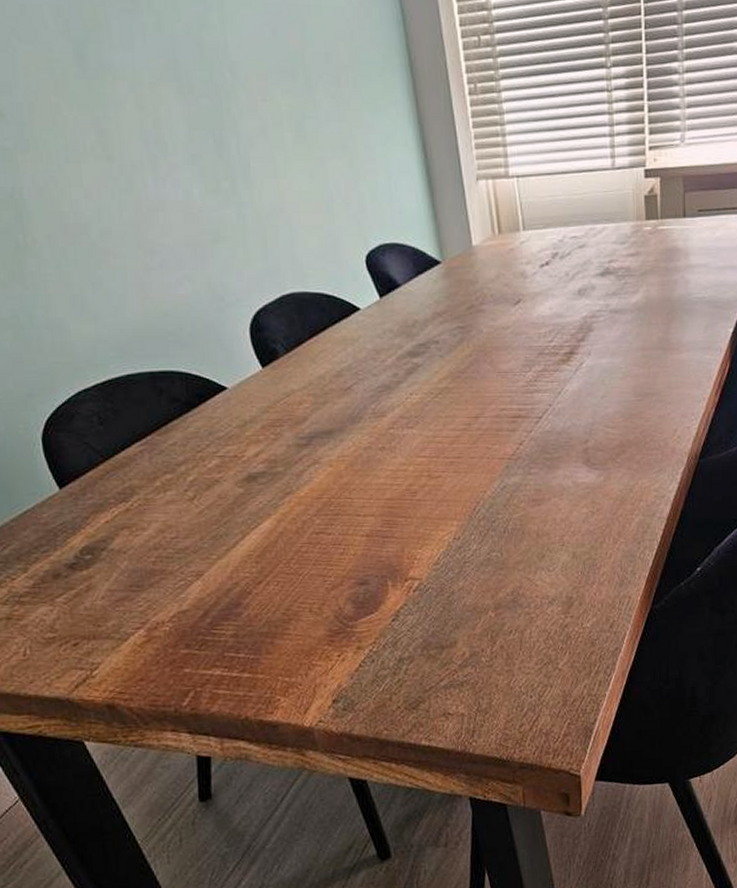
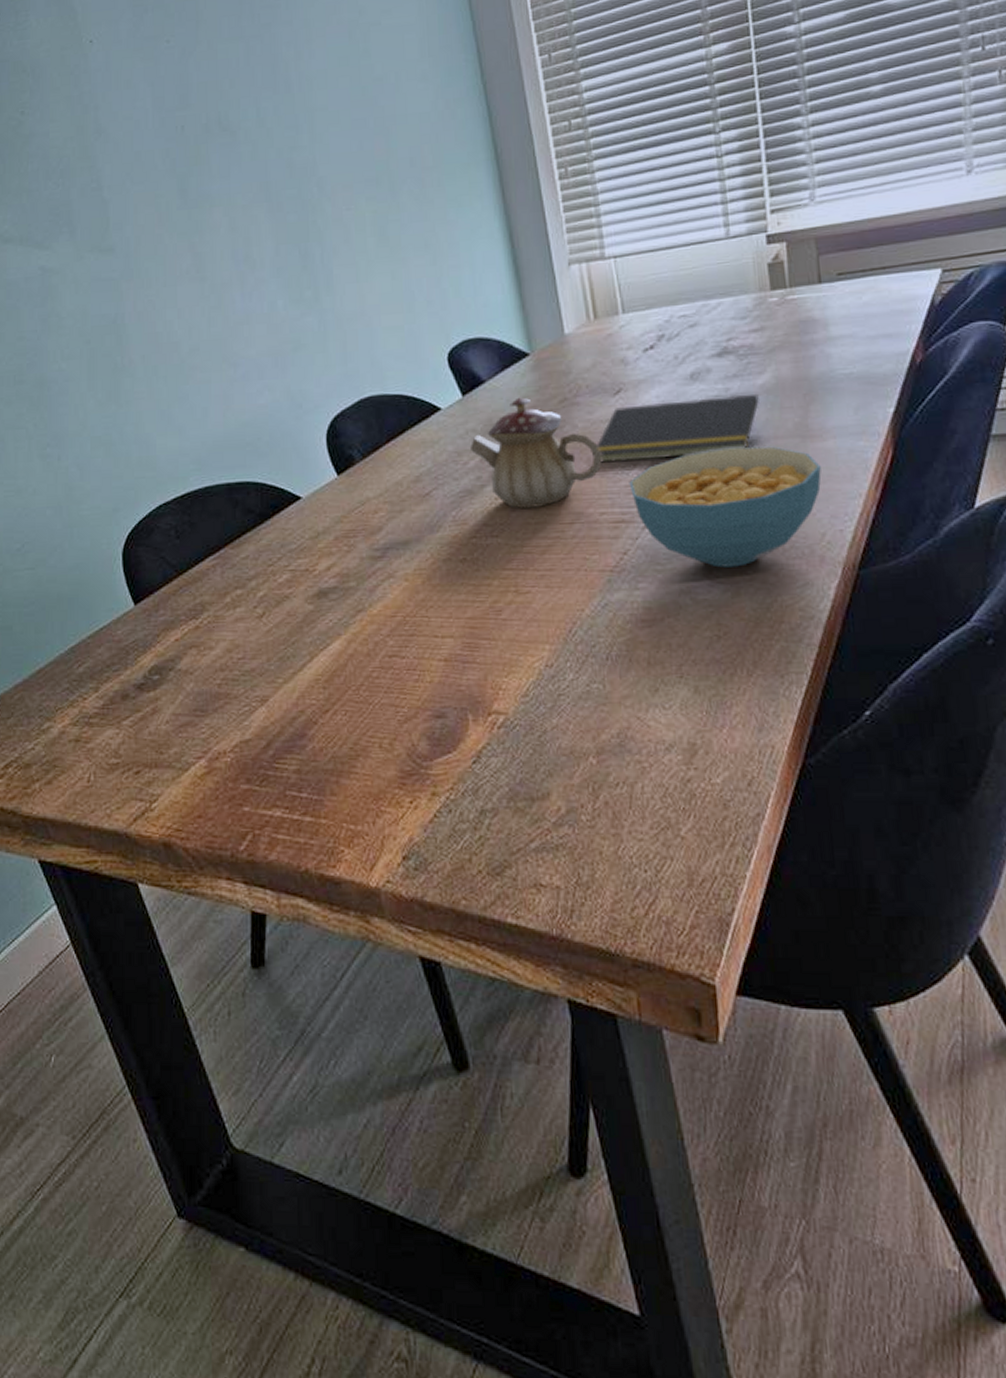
teapot: none [388,302,503,403] -> present [471,397,602,508]
notepad: none [495,310,633,365] -> present [593,393,761,463]
cereal bowl: none [525,355,676,457] -> present [629,446,822,568]

